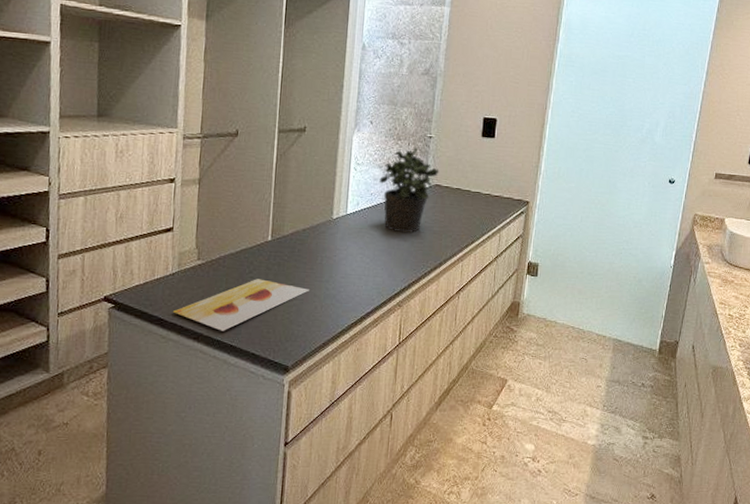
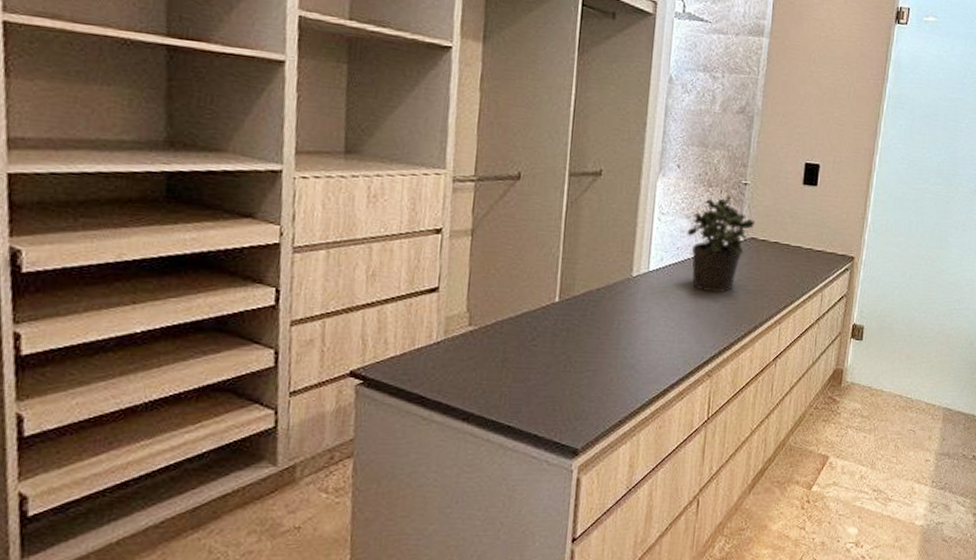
painting: present [172,279,309,331] -> none [436,347,604,410]

